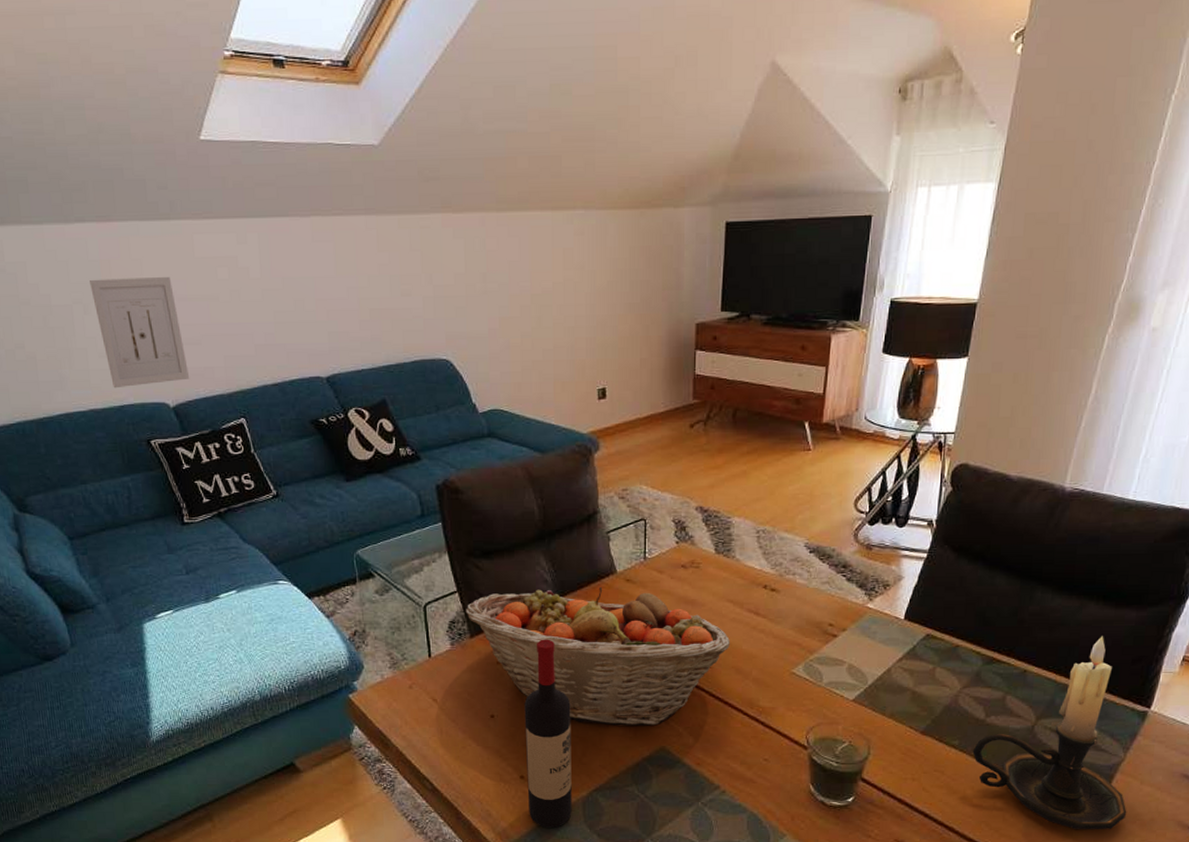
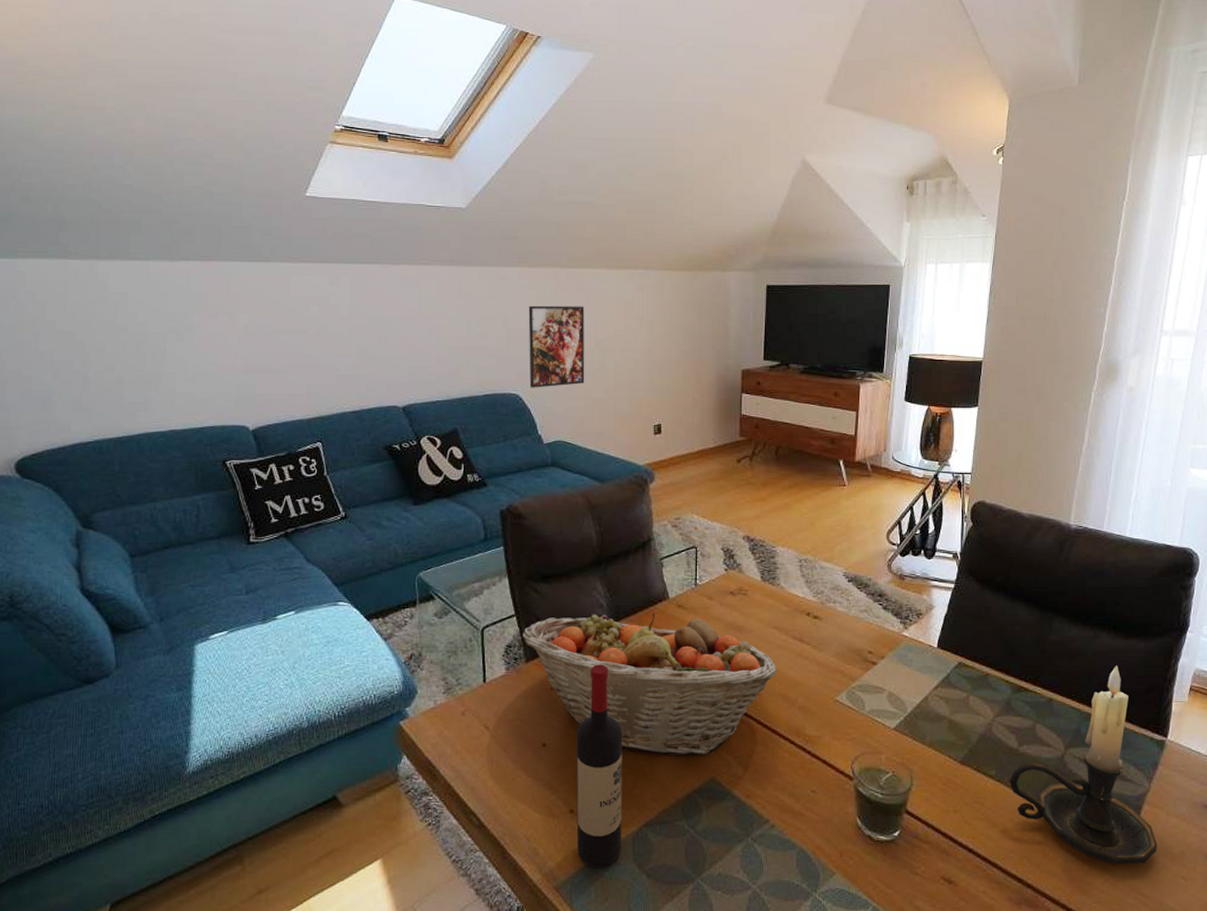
wall art: present [90,277,190,389] -> none [186,311,272,411]
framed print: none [455,256,521,352] -> present [528,305,585,388]

